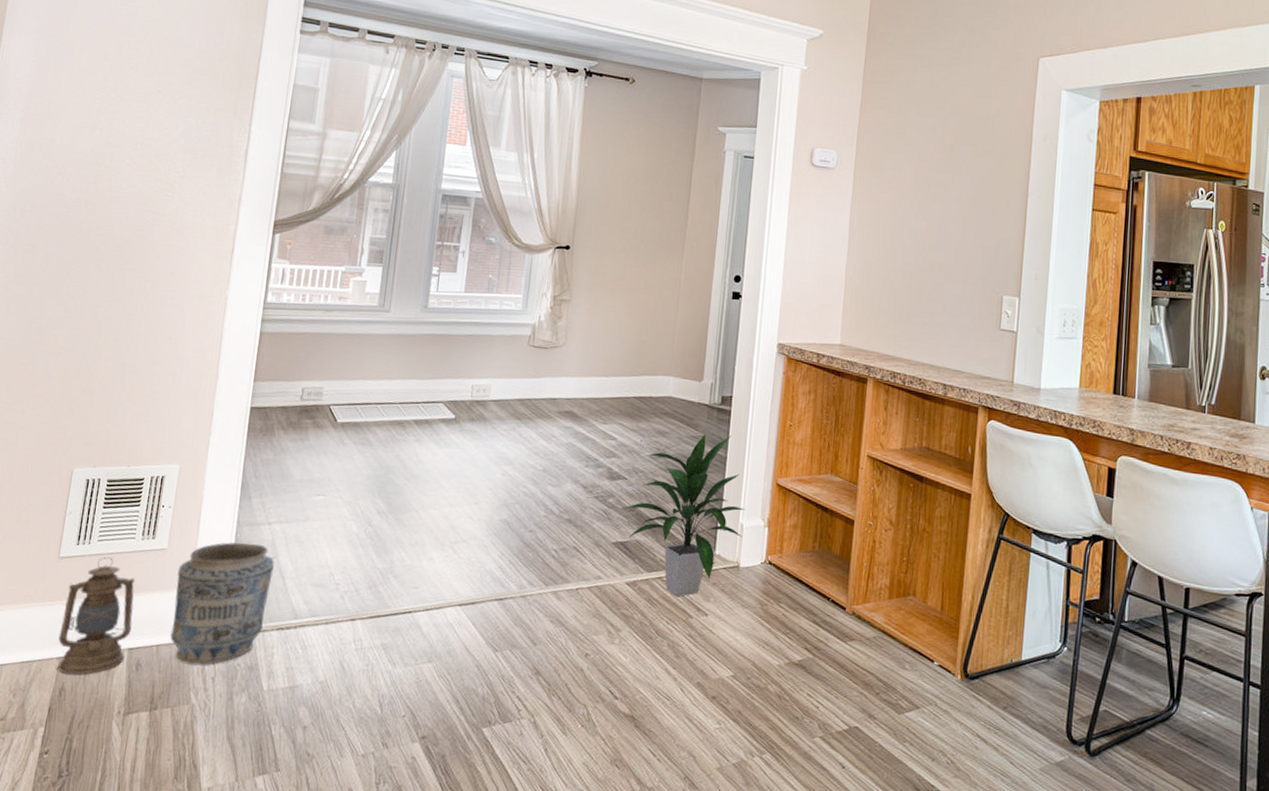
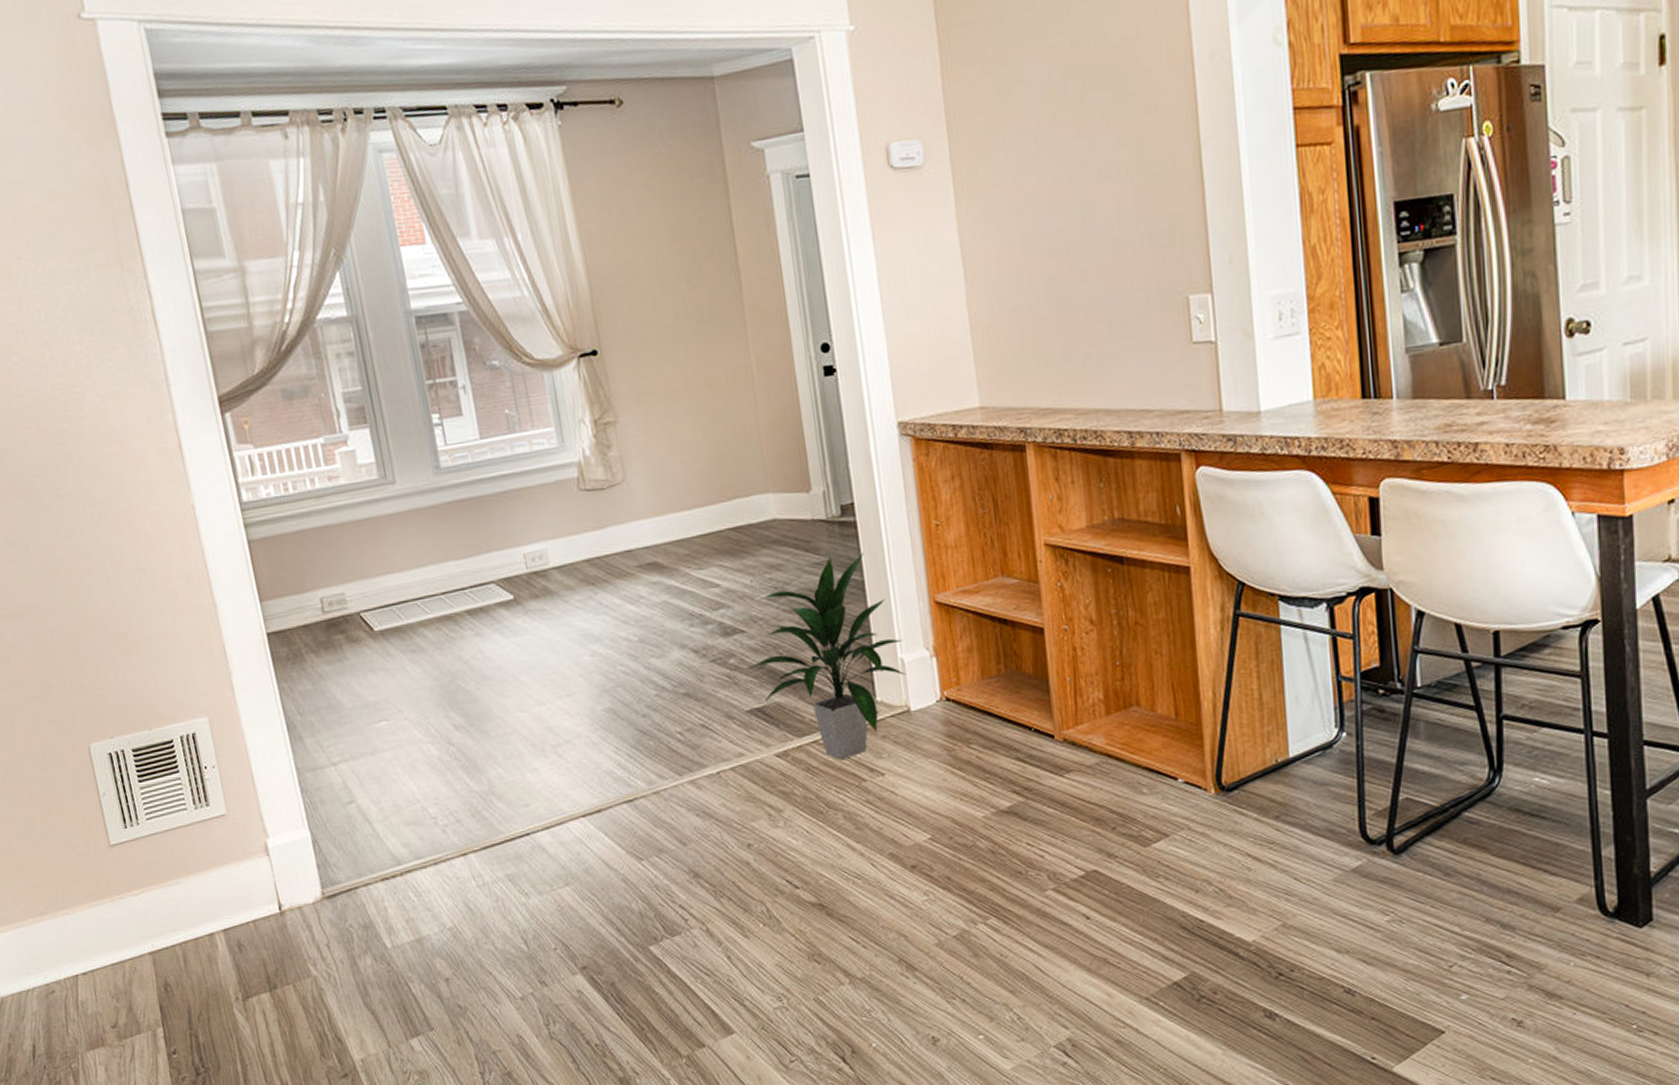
lantern: present [58,557,136,675] -> none [132,835,223,969]
vase: present [169,542,275,665] -> none [247,789,365,934]

